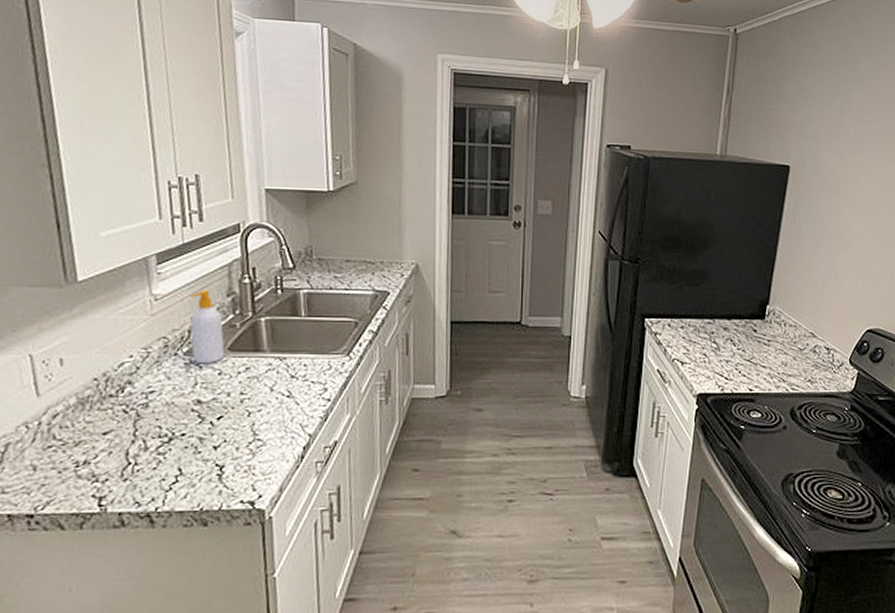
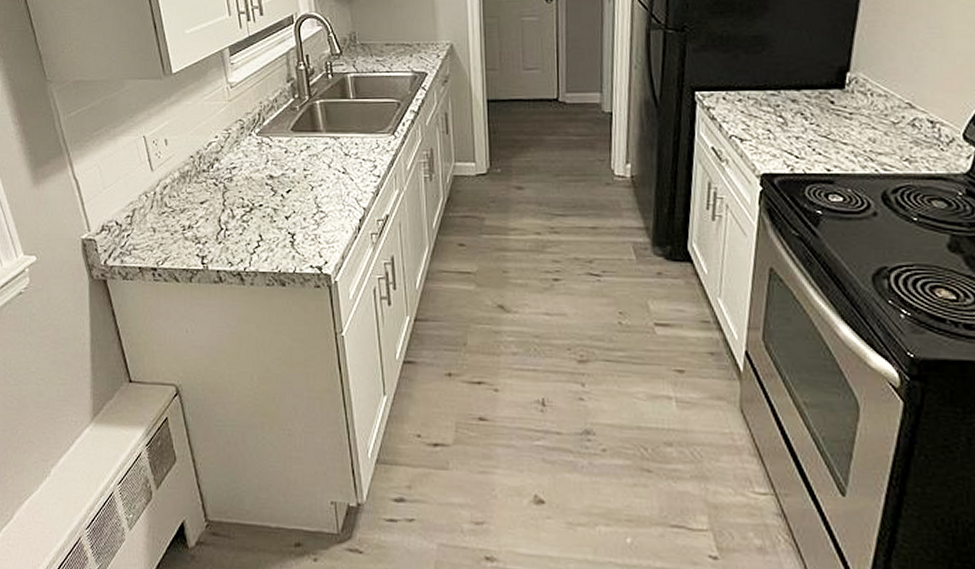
soap bottle: present [190,290,225,364] -> none [258,77,289,144]

